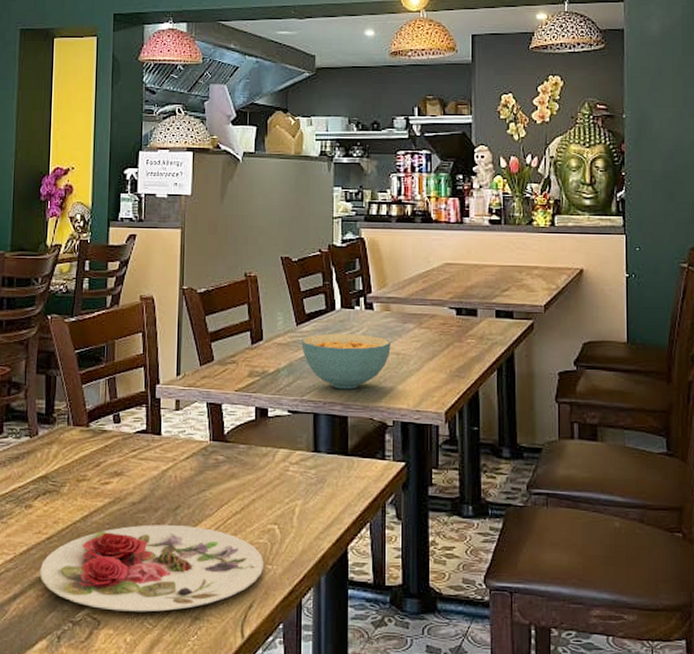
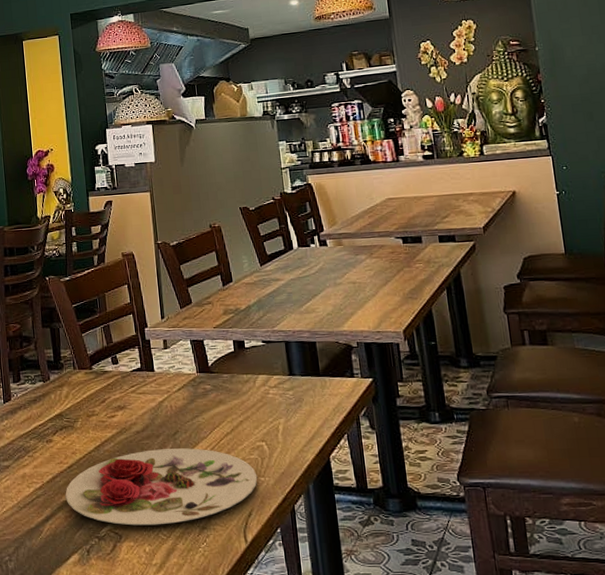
cereal bowl: present [301,333,391,390] -> none [266,268,347,319]

